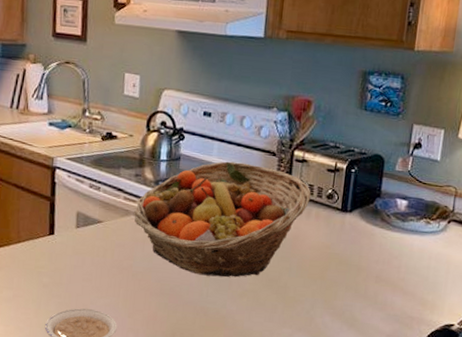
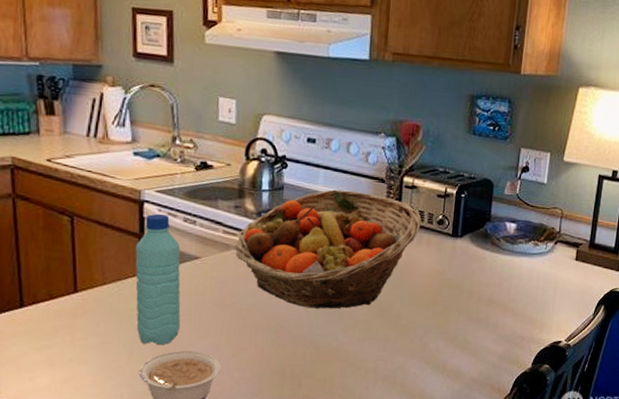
water bottle: none [44,179,85,302] -> present [135,213,181,345]

